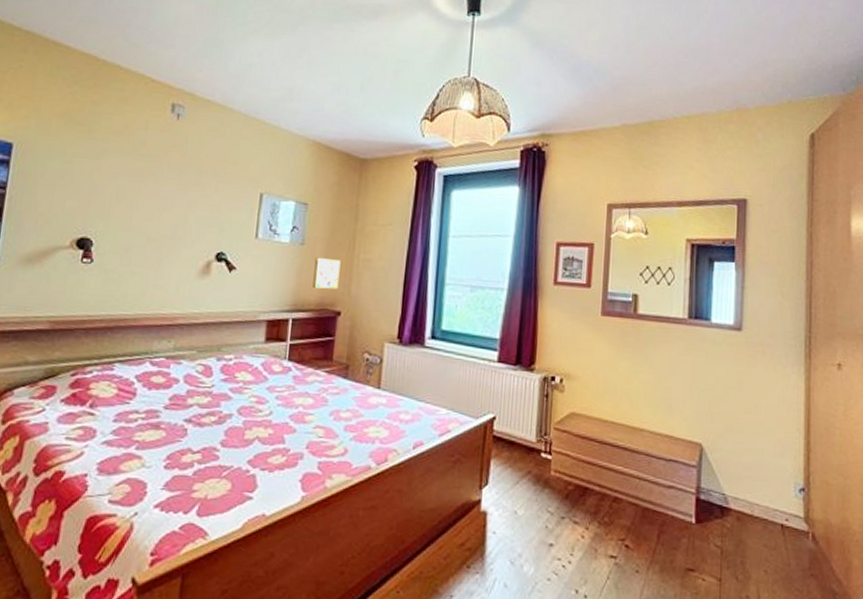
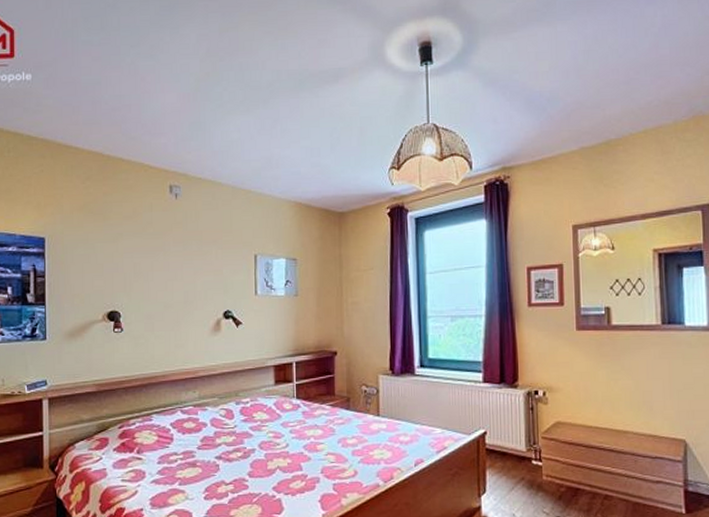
wall art: present [312,257,341,290] -> none [309,305,332,333]

